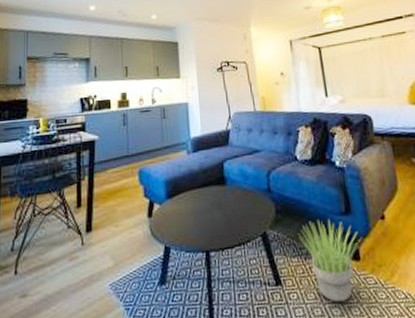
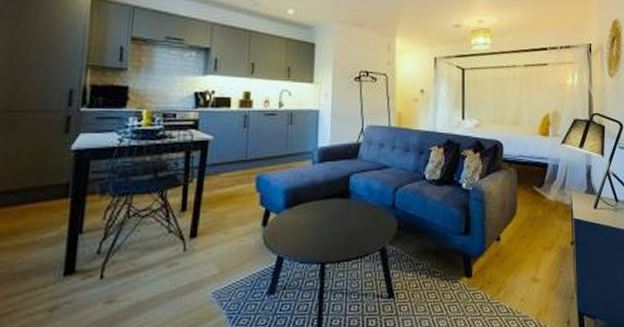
potted plant: present [299,219,361,302] -> none [417,238,475,315]

